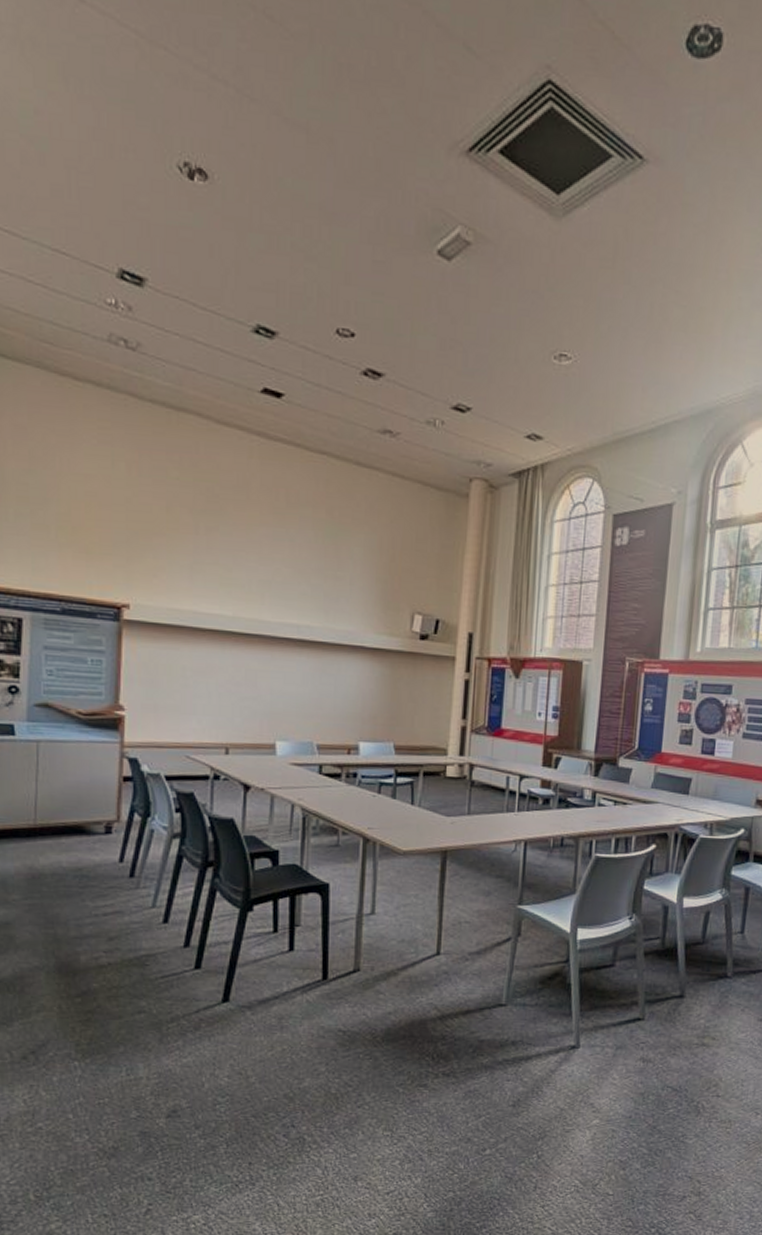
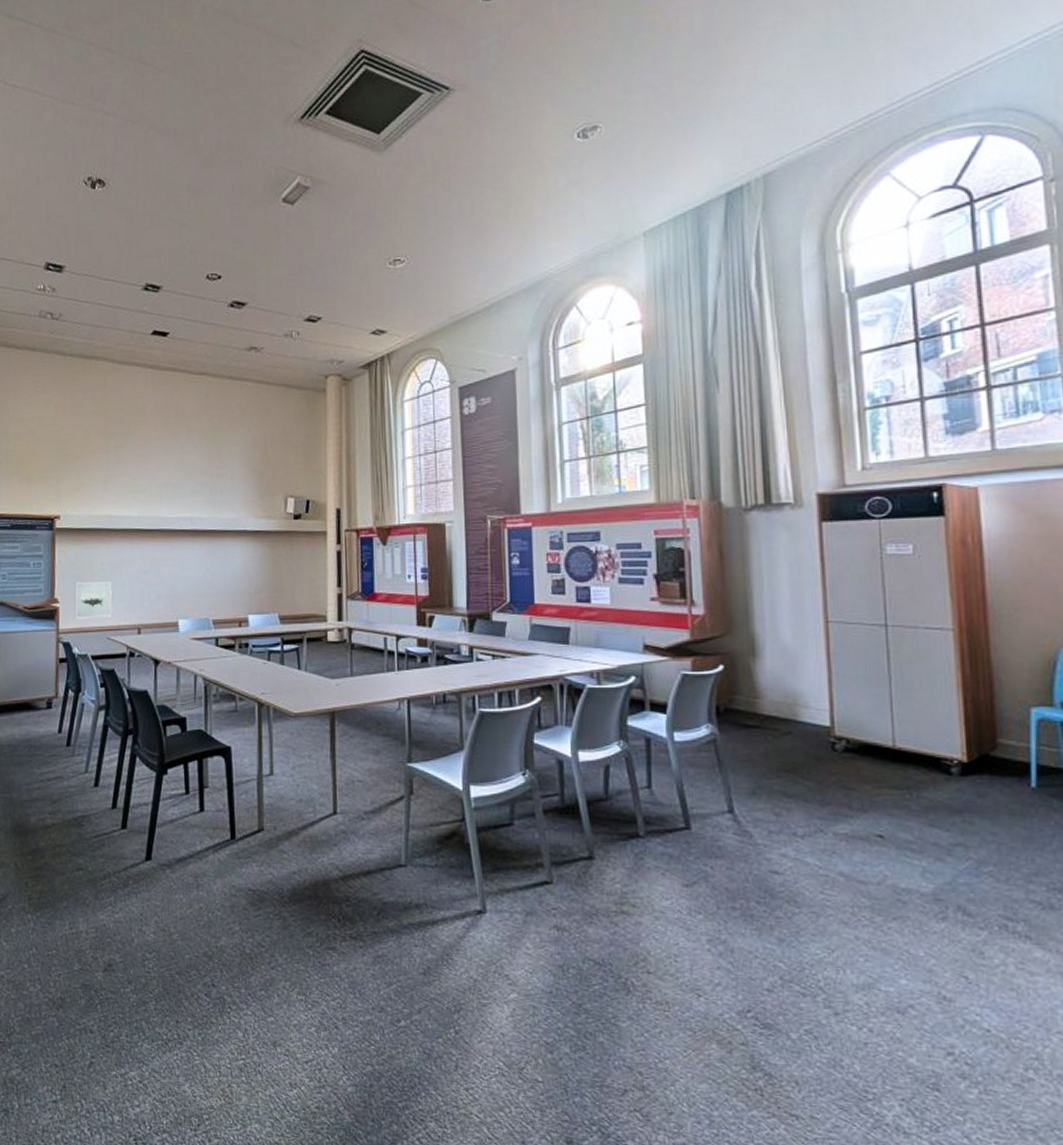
wall art: none [144,688,194,733] -> present [74,581,112,619]

